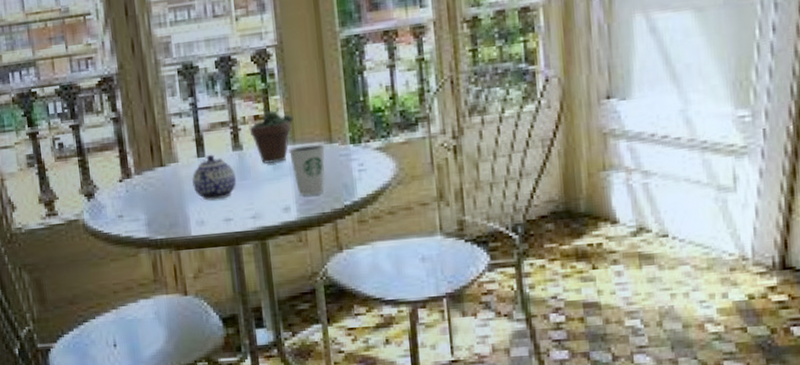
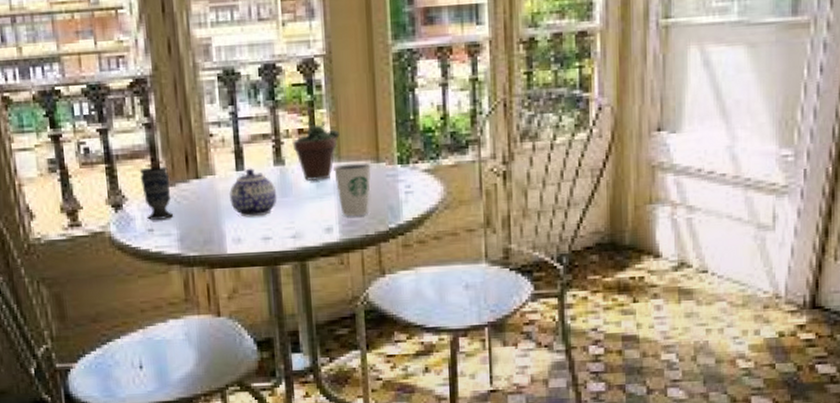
cup: none [109,156,142,207] -> present [139,166,174,220]

